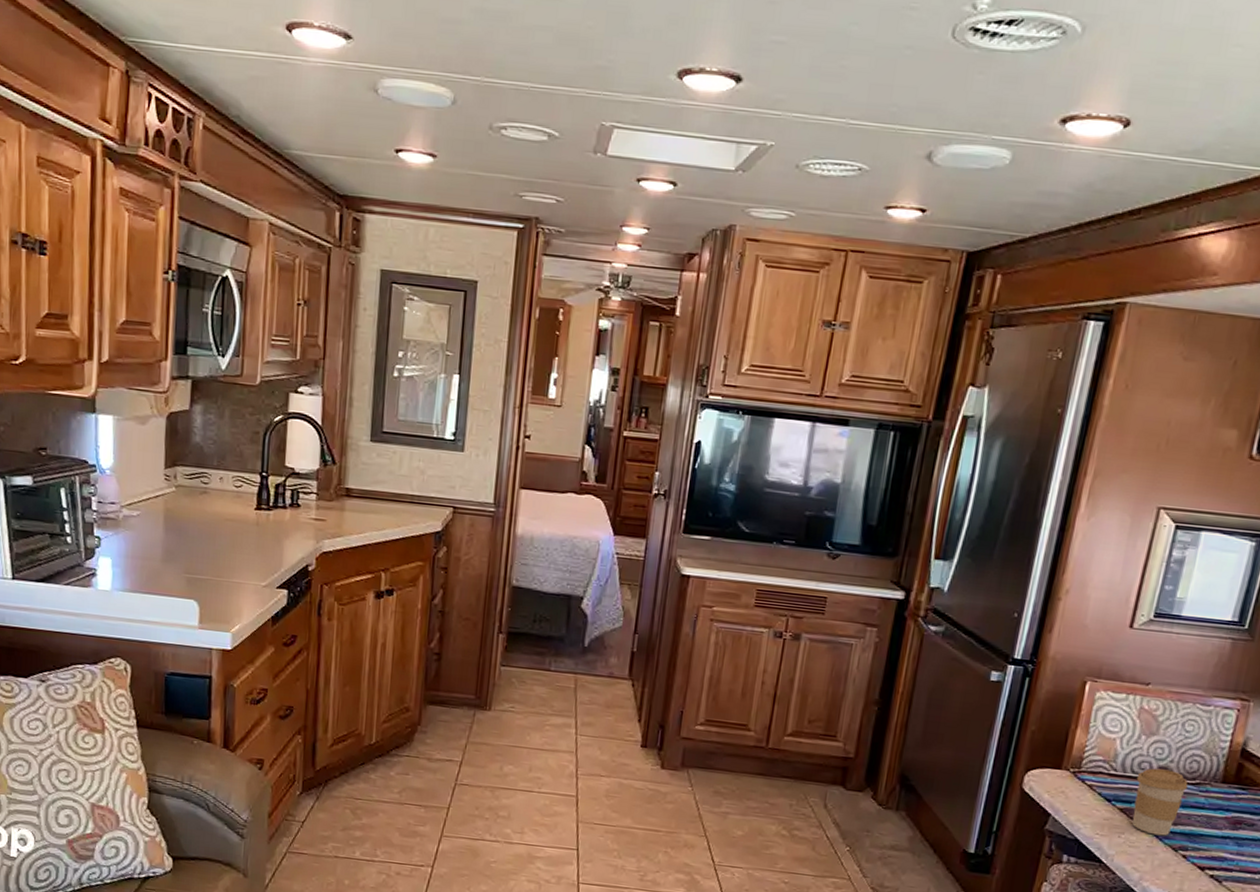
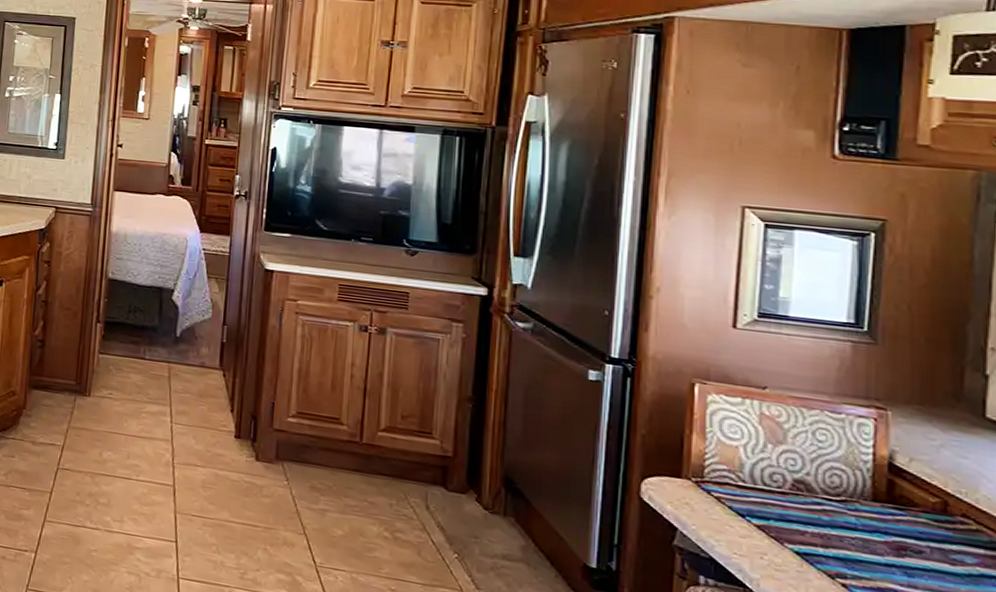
coffee cup: present [1132,768,1189,836] -> none [770,481,833,560]

